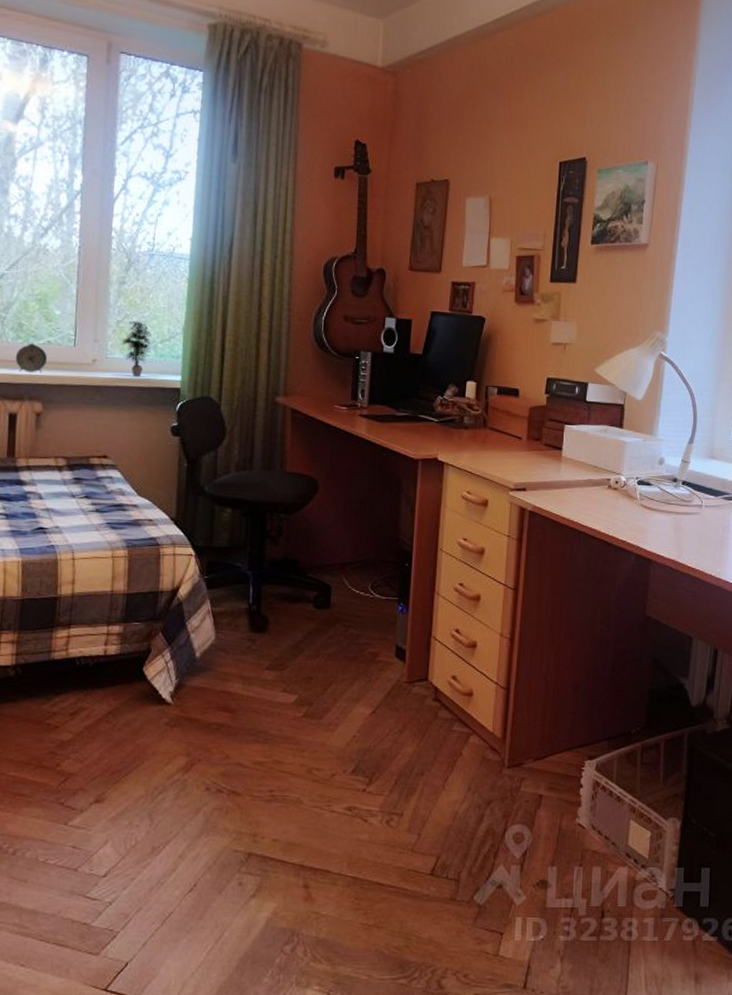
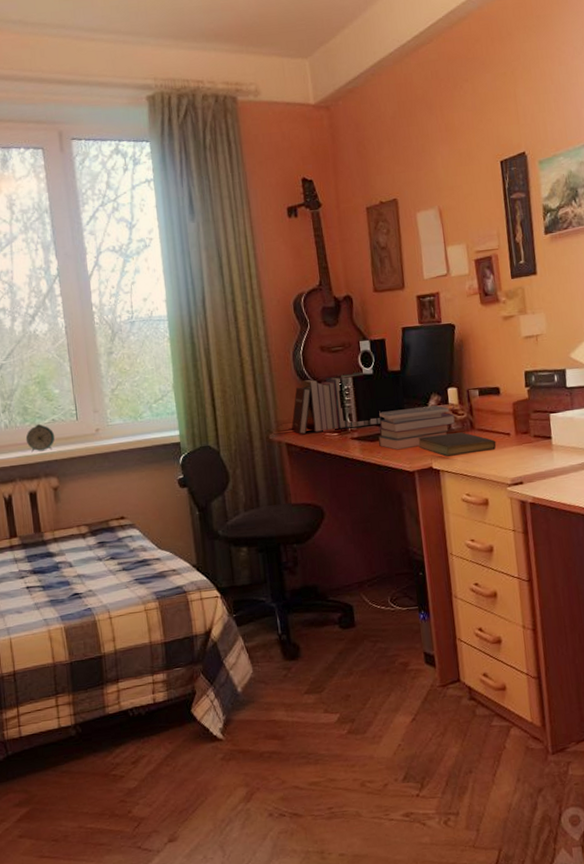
plant: present [121,320,152,377] -> none [118,386,147,439]
books: none [299,346,394,406] -> present [291,371,381,435]
books: none [387,393,470,436] -> present [378,405,455,450]
book: none [427,426,506,453] -> present [418,429,497,458]

